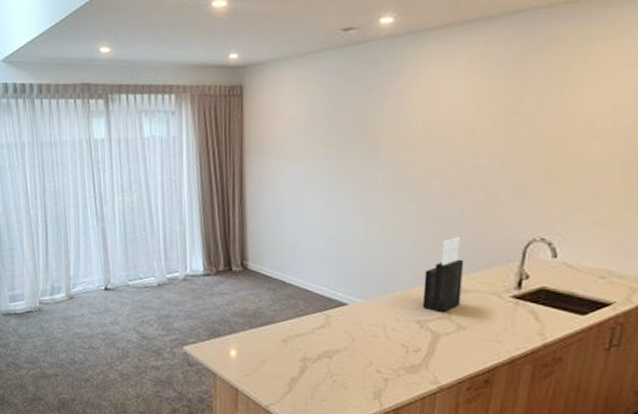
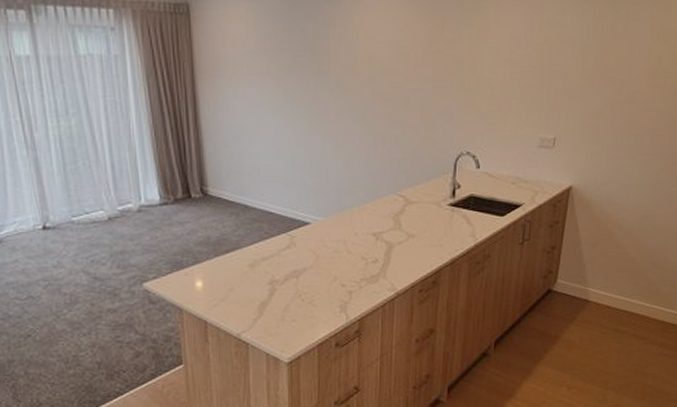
knife block: present [422,237,464,312] -> none [376,154,409,223]

